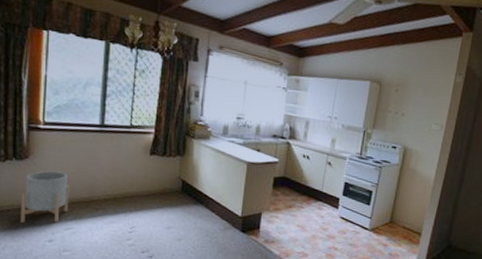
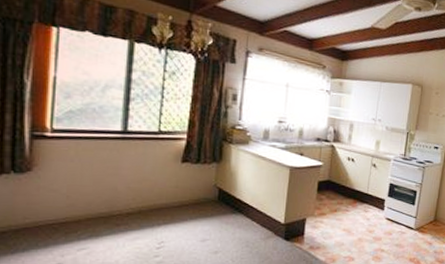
planter: present [20,170,70,223] -> none [20,184,84,245]

